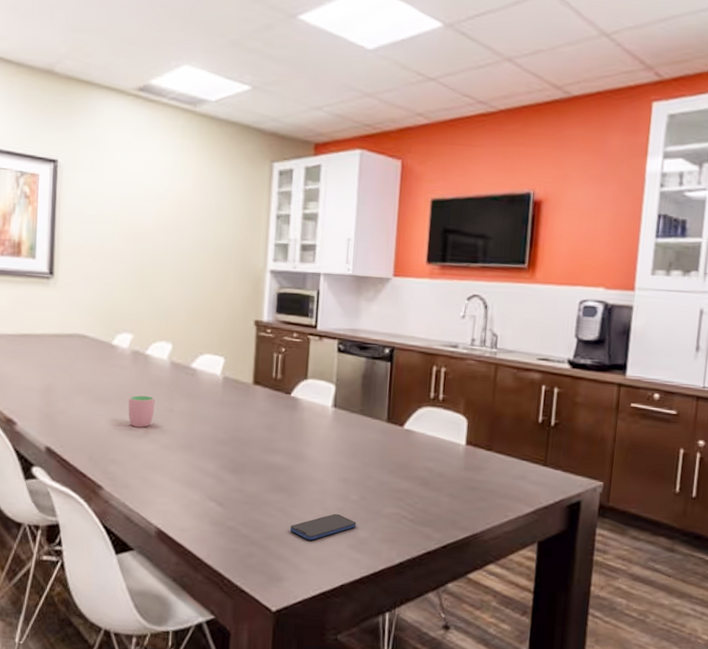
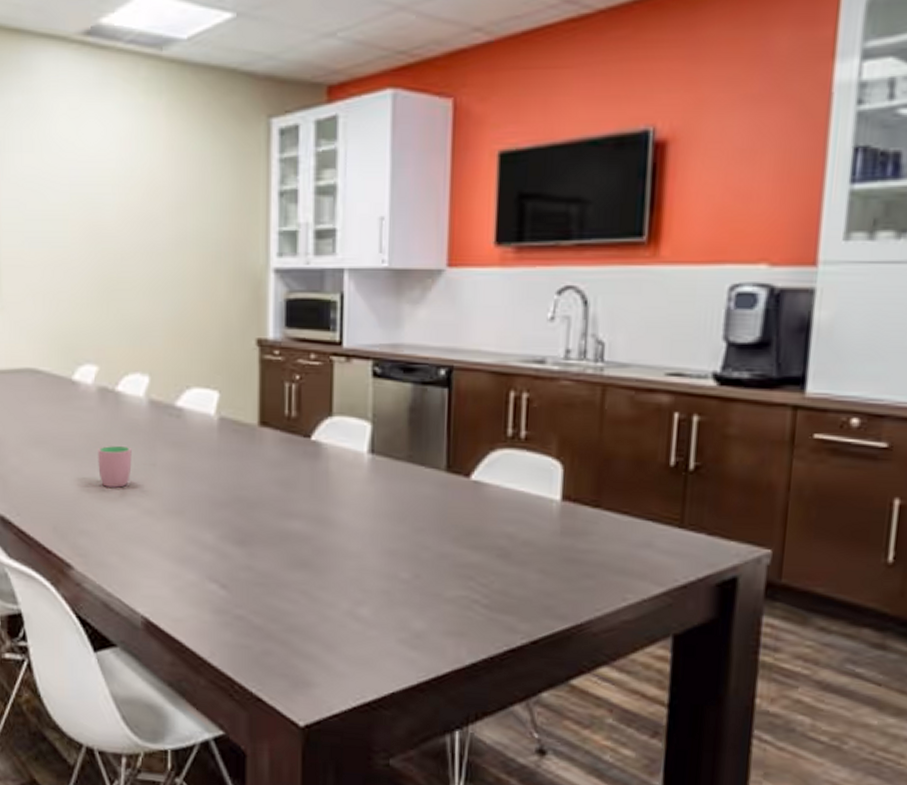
smartphone: present [290,513,356,540] -> none [319,597,409,634]

